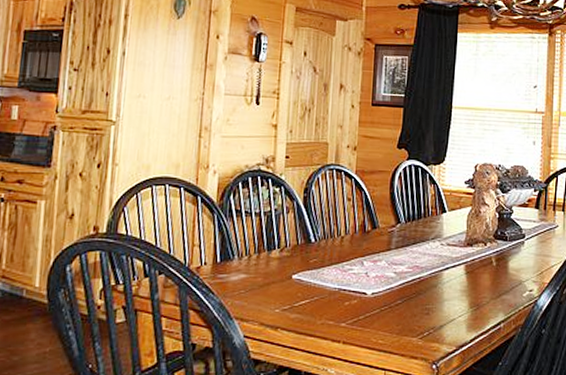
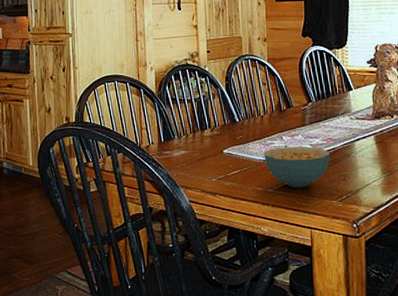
cereal bowl: none [339,274,416,322] -> present [263,147,331,188]

